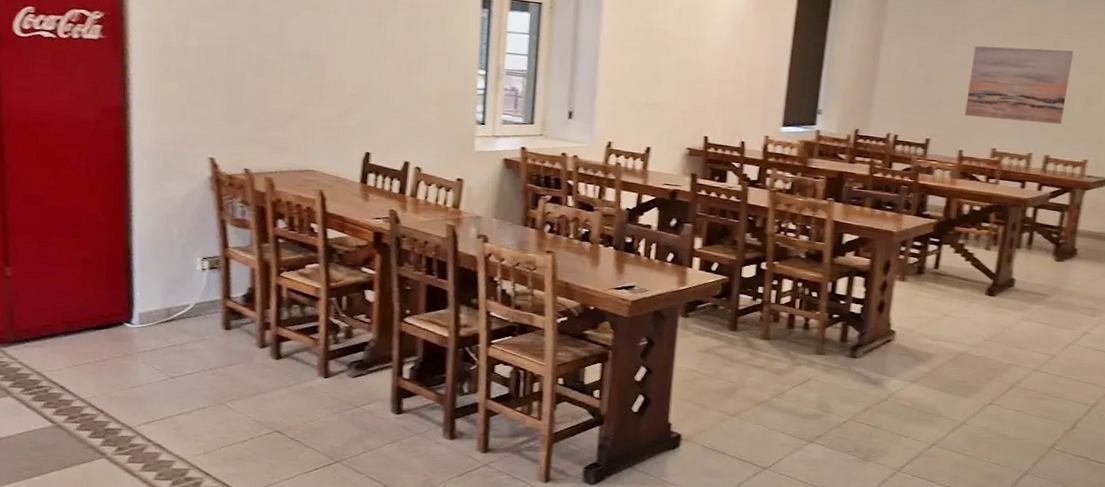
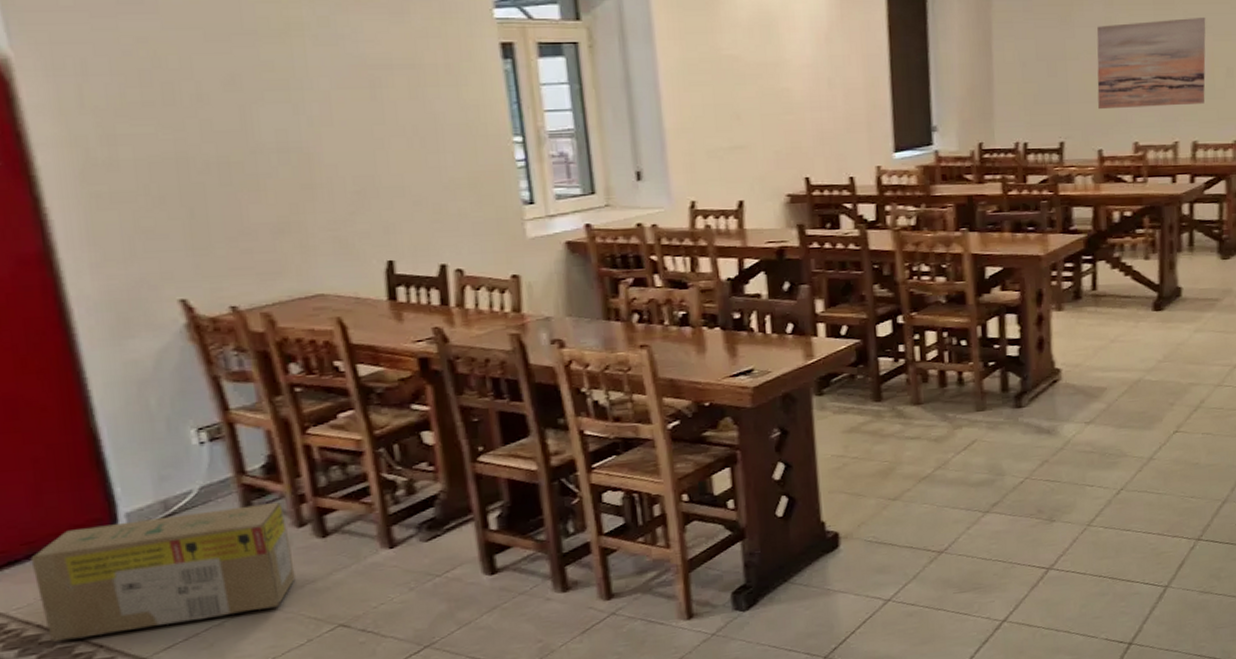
cardboard box: none [66,318,252,408] -> present [30,502,296,642]

